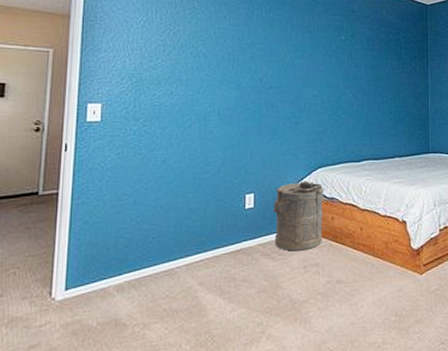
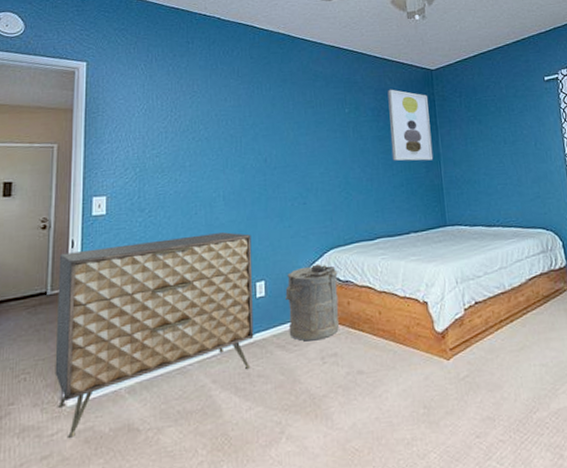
dresser: none [44,146,243,329] -> present [55,232,254,438]
wall art: none [383,20,422,91] -> present [387,89,433,161]

